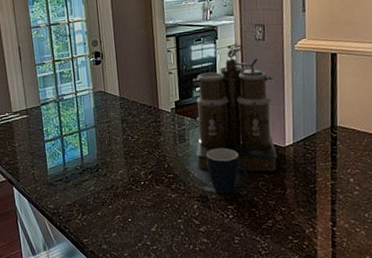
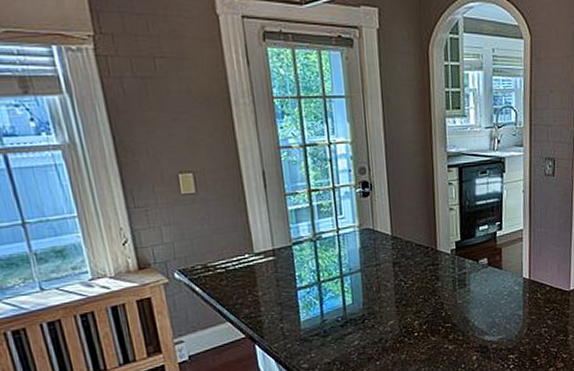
coffee maker: present [193,42,278,172] -> none [476,177,562,318]
mug: present [206,148,248,194] -> none [488,293,531,343]

